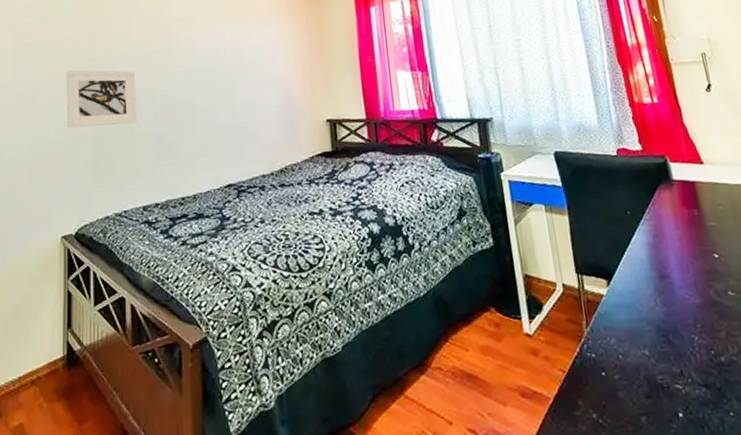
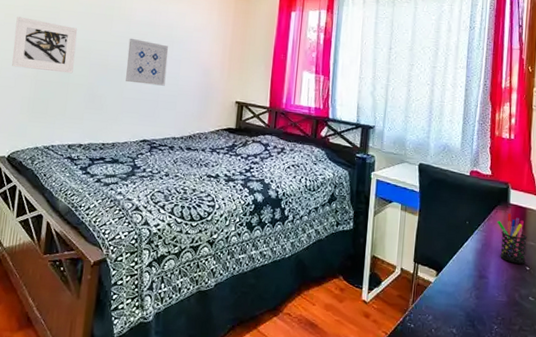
wall art: none [194,70,243,122] -> present [126,38,169,86]
pen holder: none [663,192,712,253] -> present [497,213,527,264]

